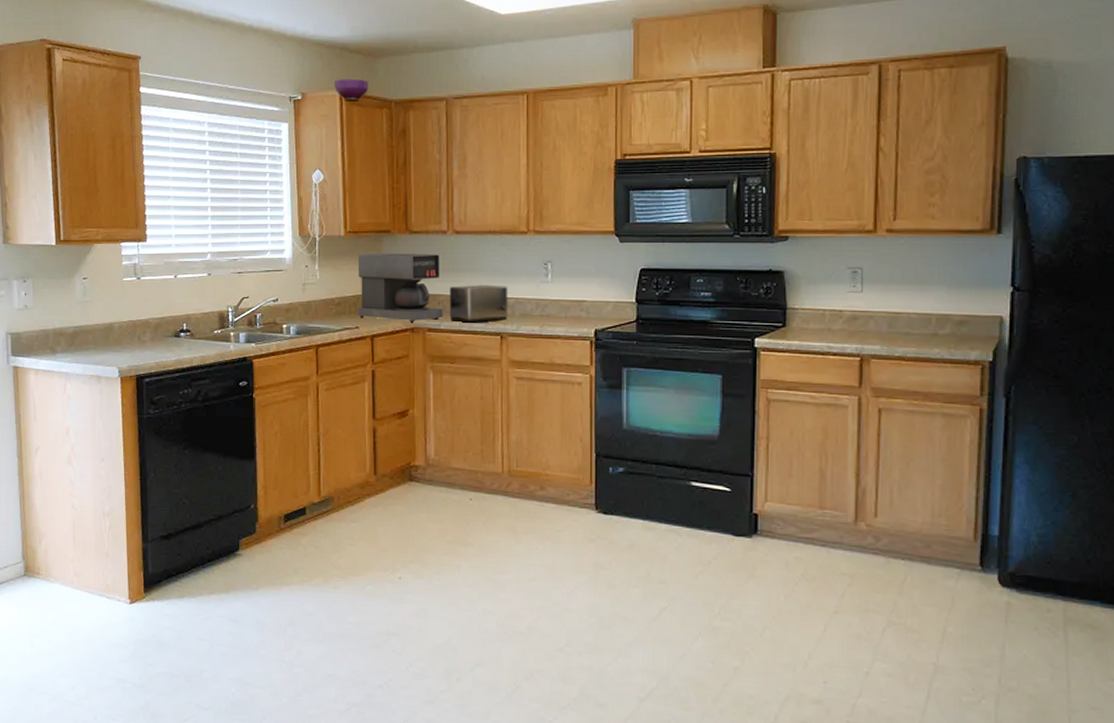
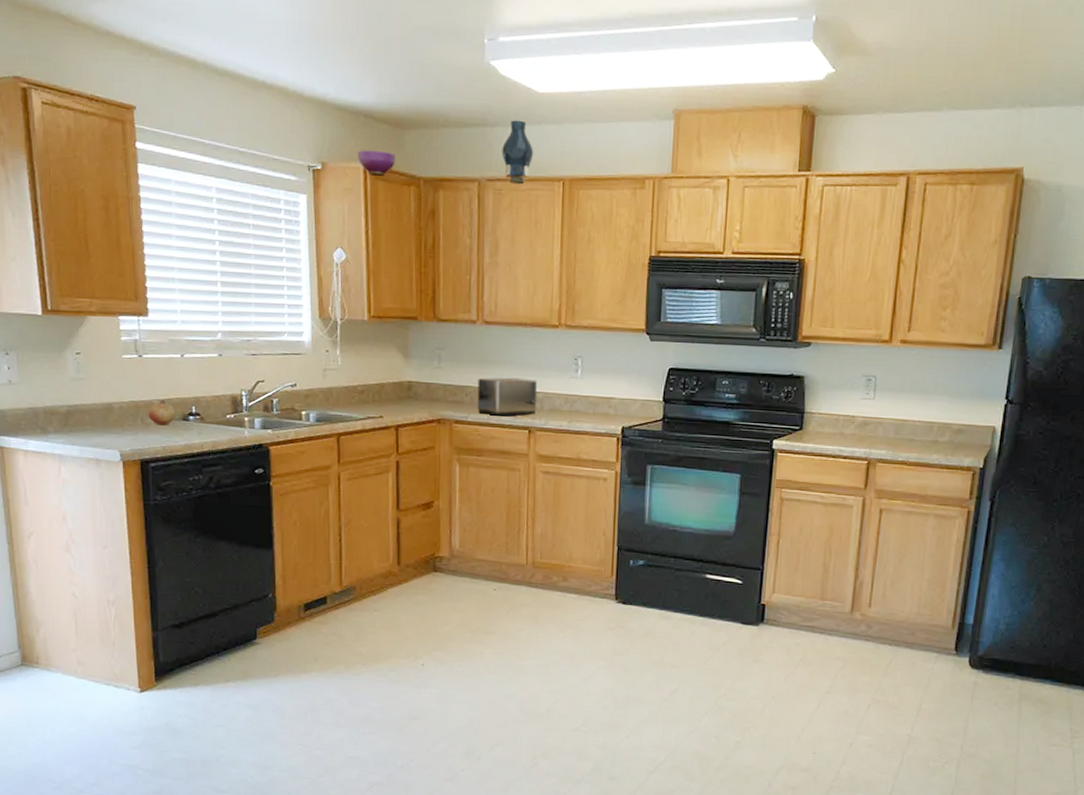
fruit: none [144,318,169,342] -> present [148,400,177,426]
coffee maker: present [357,253,443,323] -> none [382,340,471,414]
vase: none [467,41,498,100] -> present [502,120,534,185]

